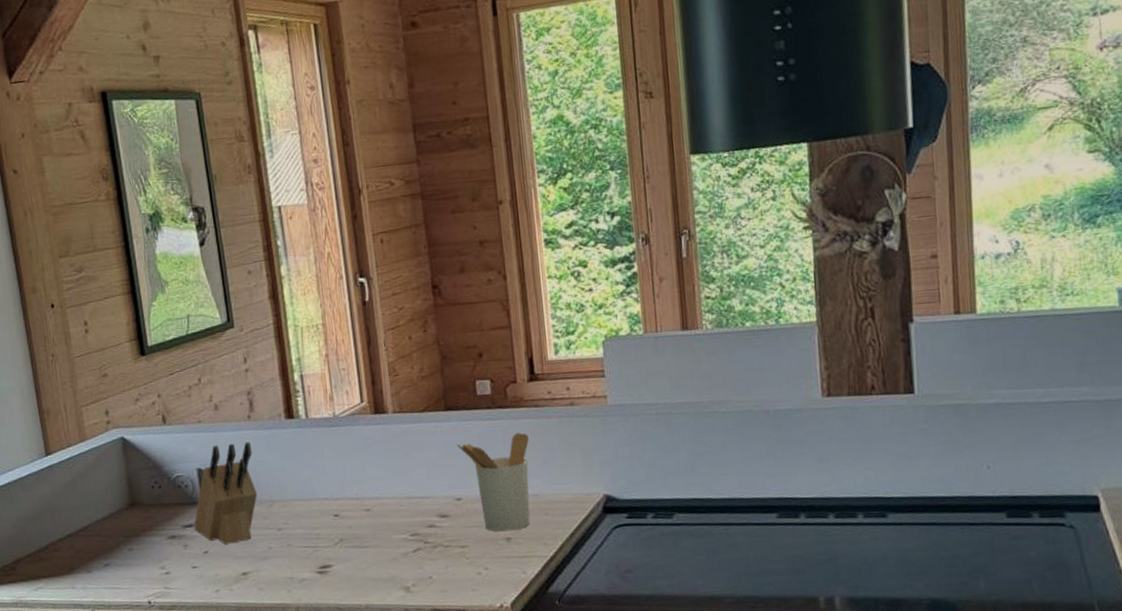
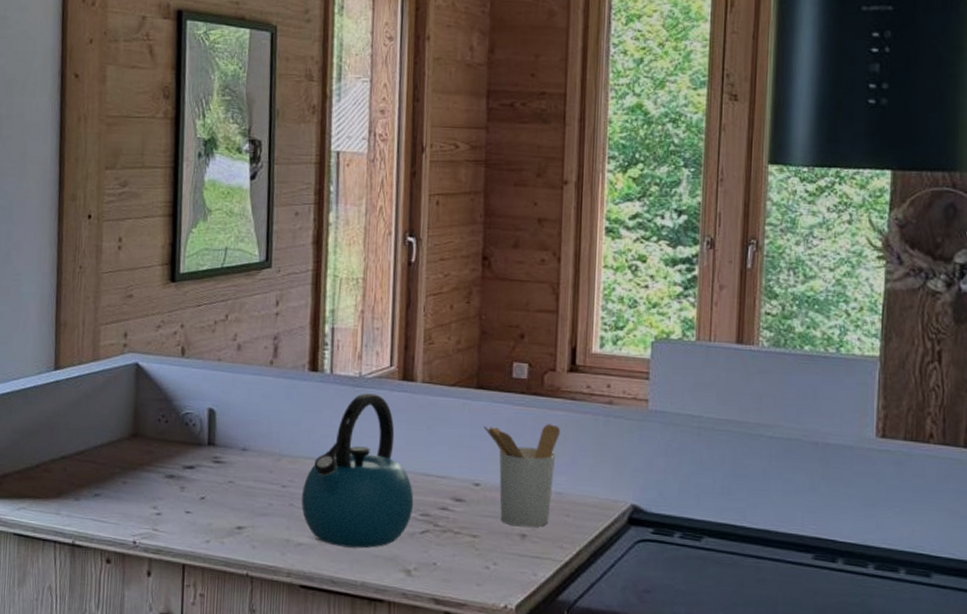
knife block: present [193,441,258,544] -> none [195,386,269,494]
kettle: none [297,430,403,576] -> present [301,393,414,549]

